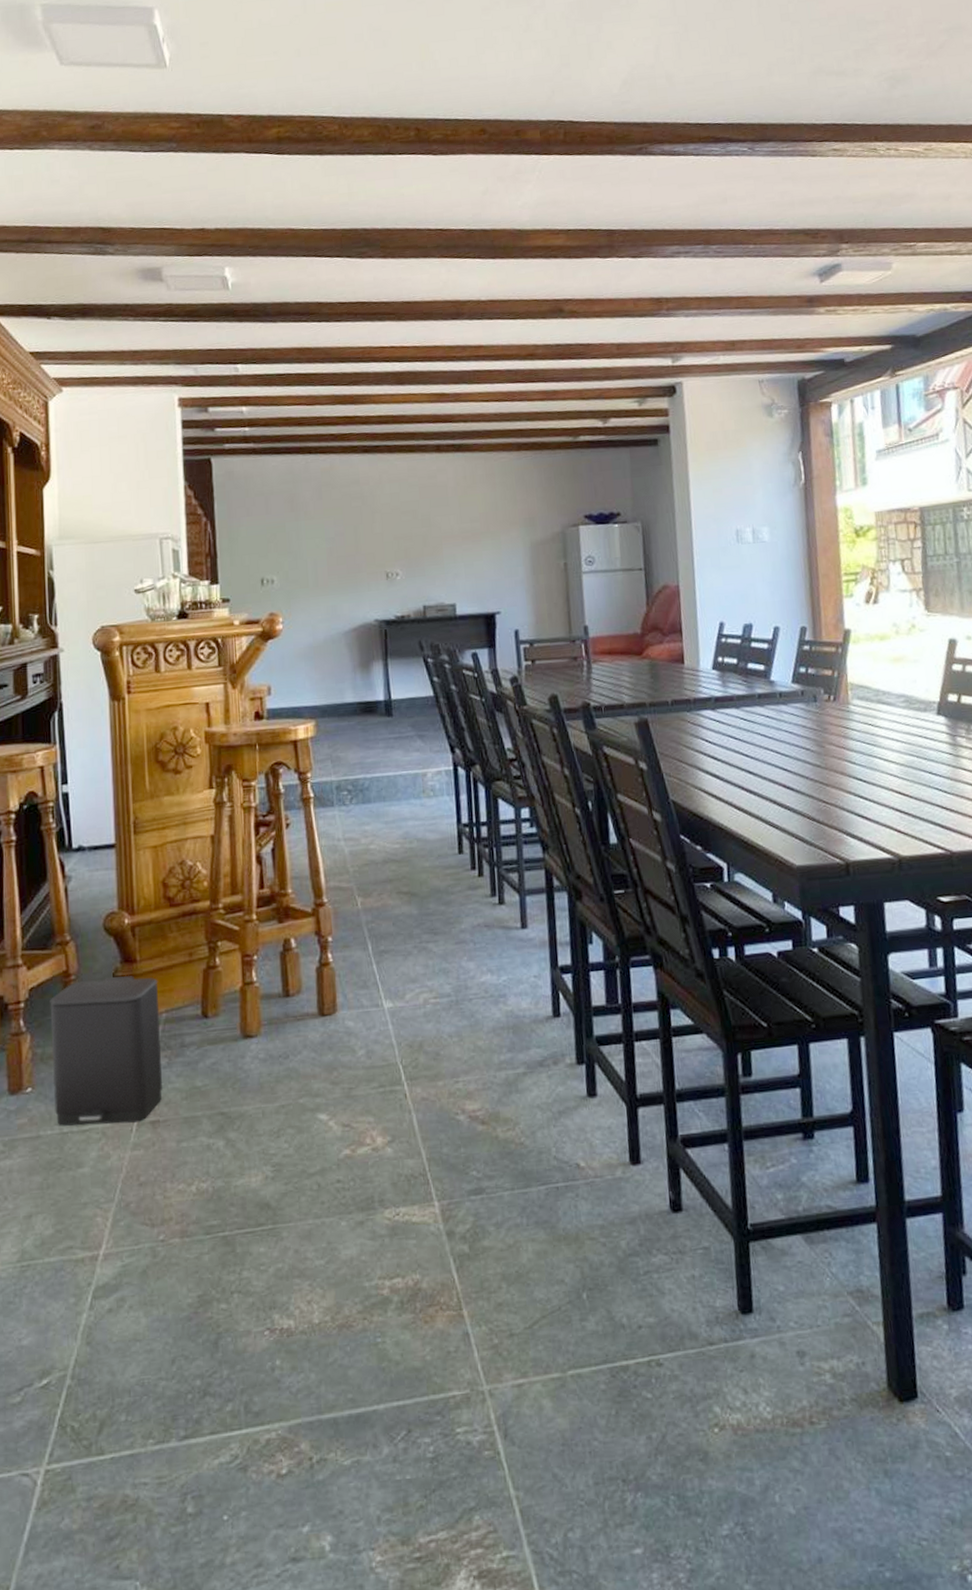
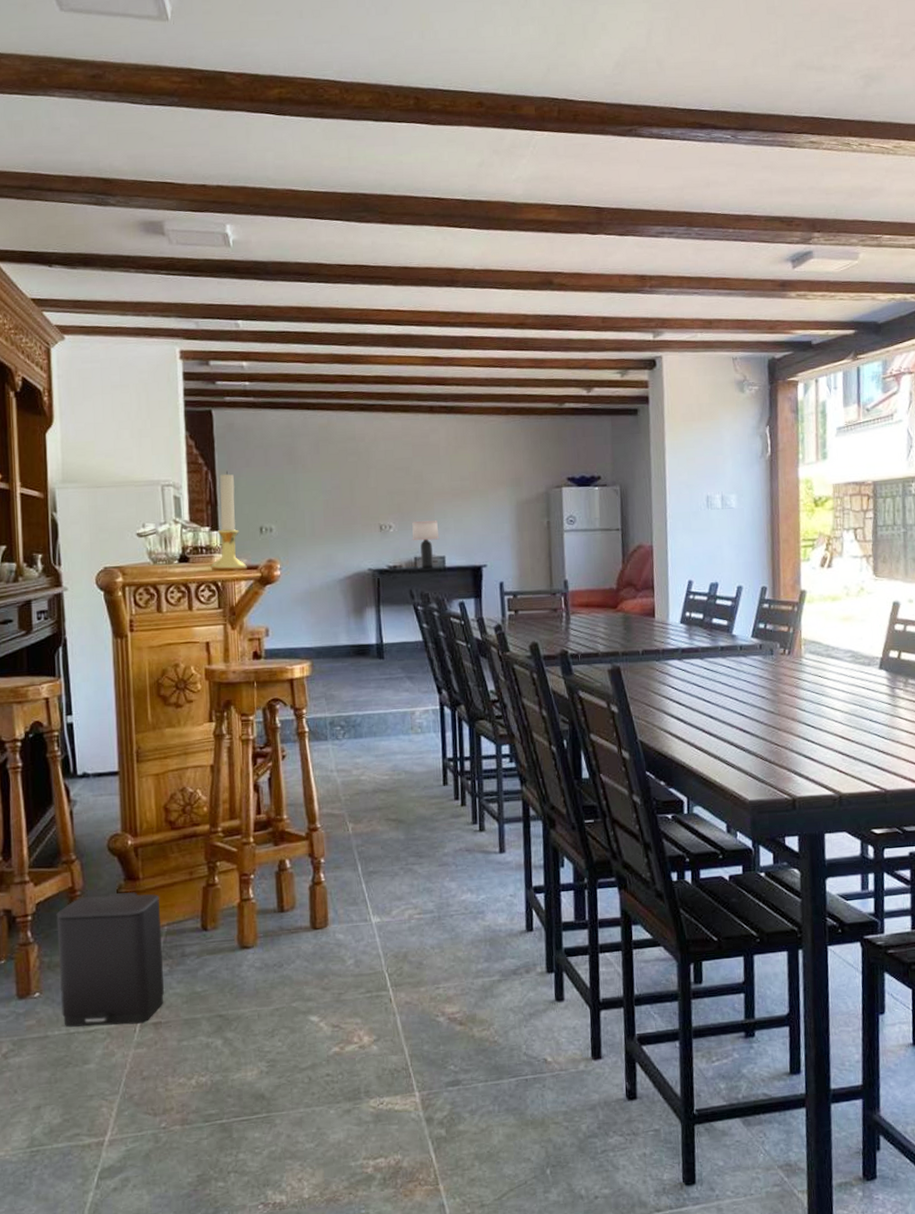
candle holder: none [210,520,248,627] -> present [210,470,247,572]
table lamp: none [420,566,450,619] -> present [412,520,440,569]

